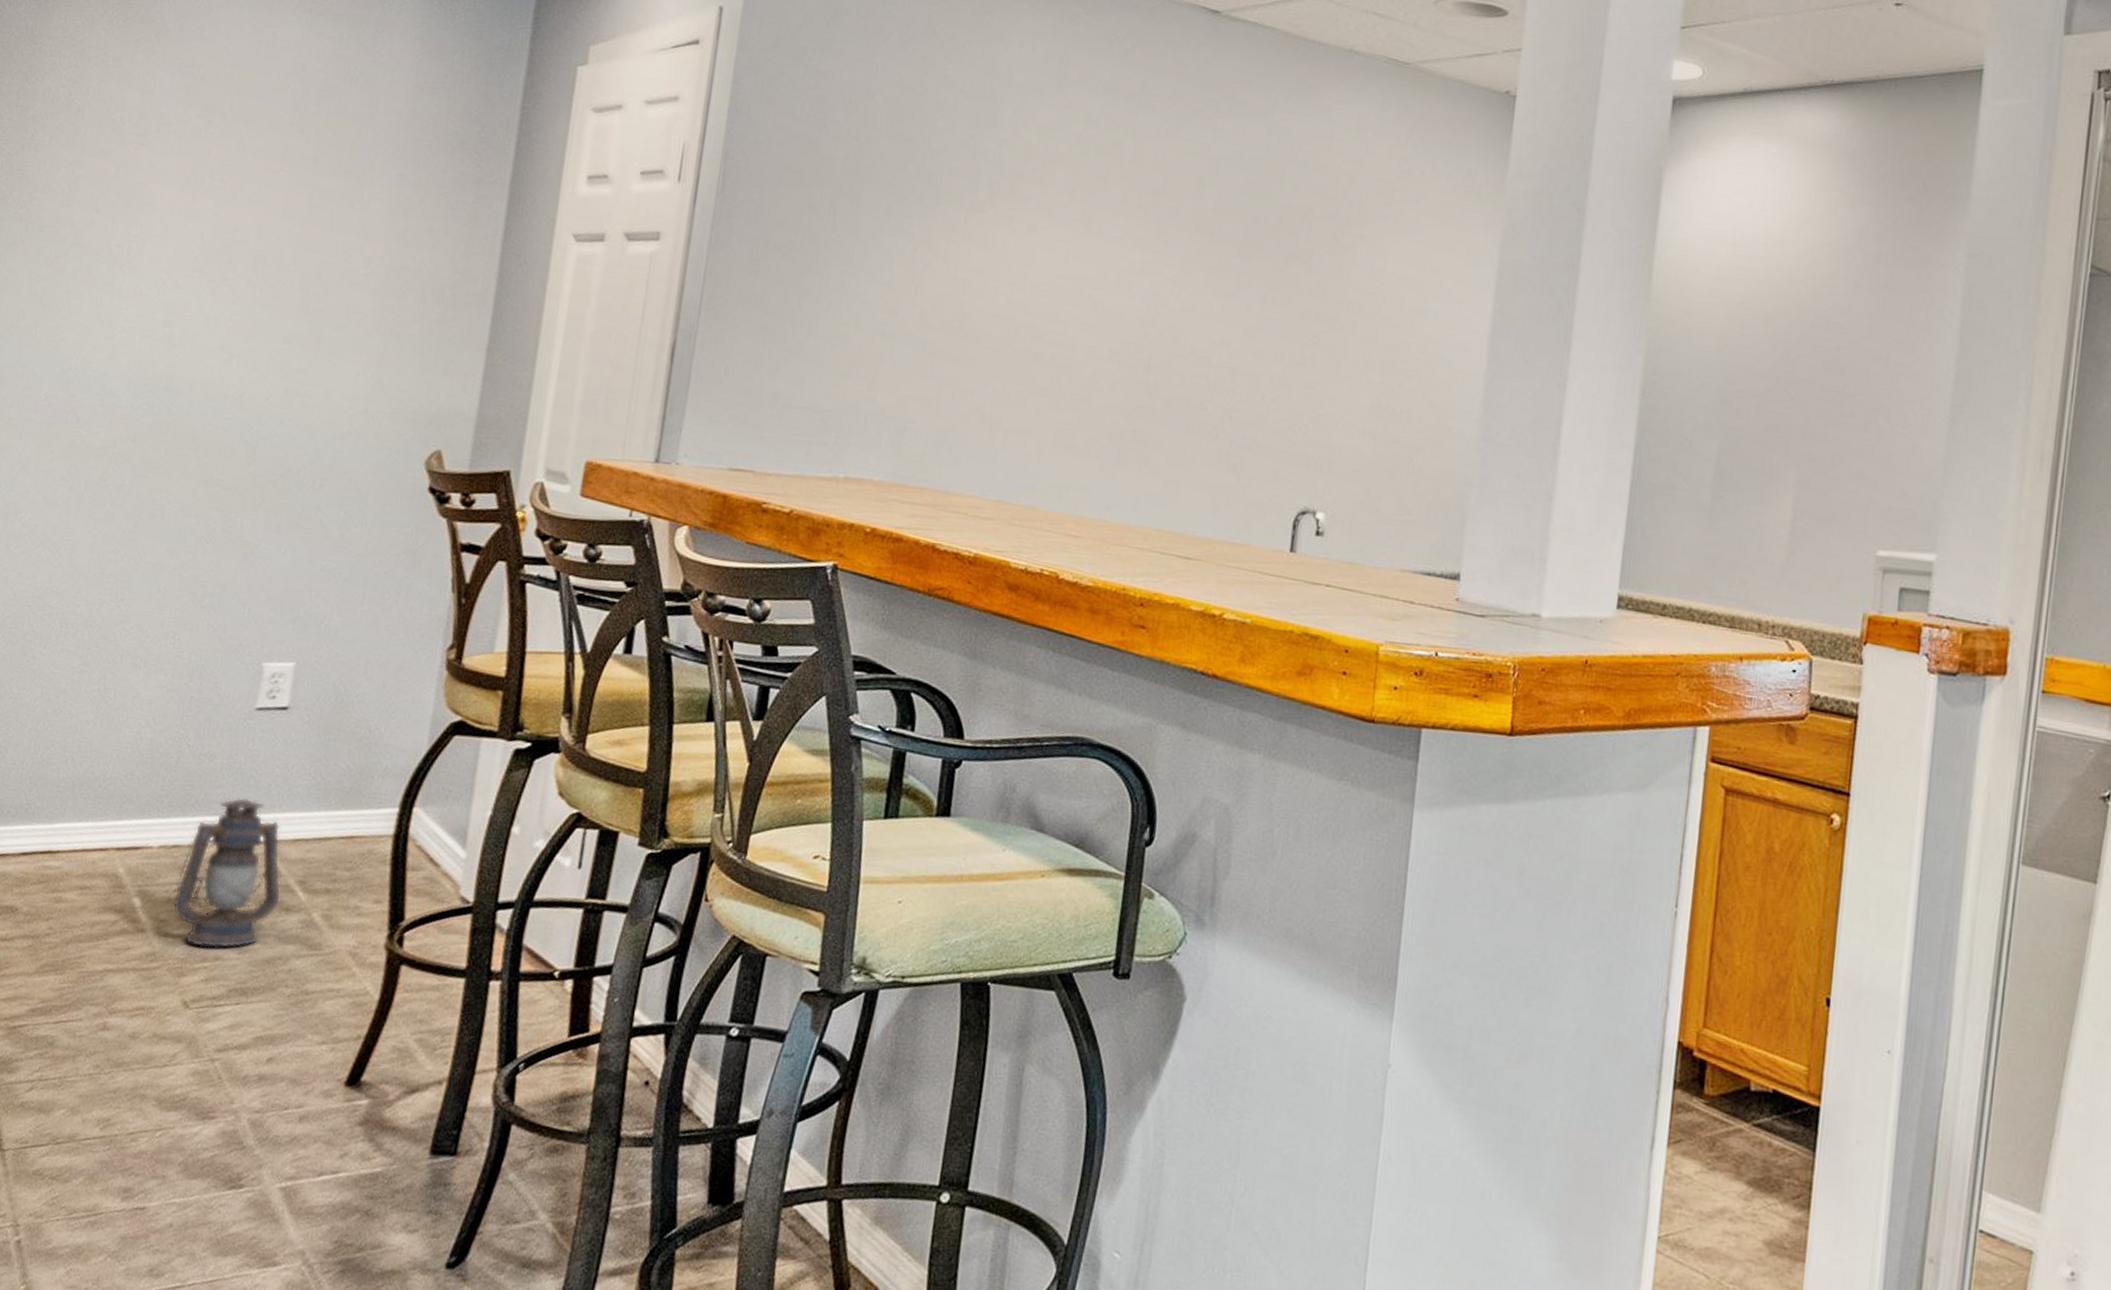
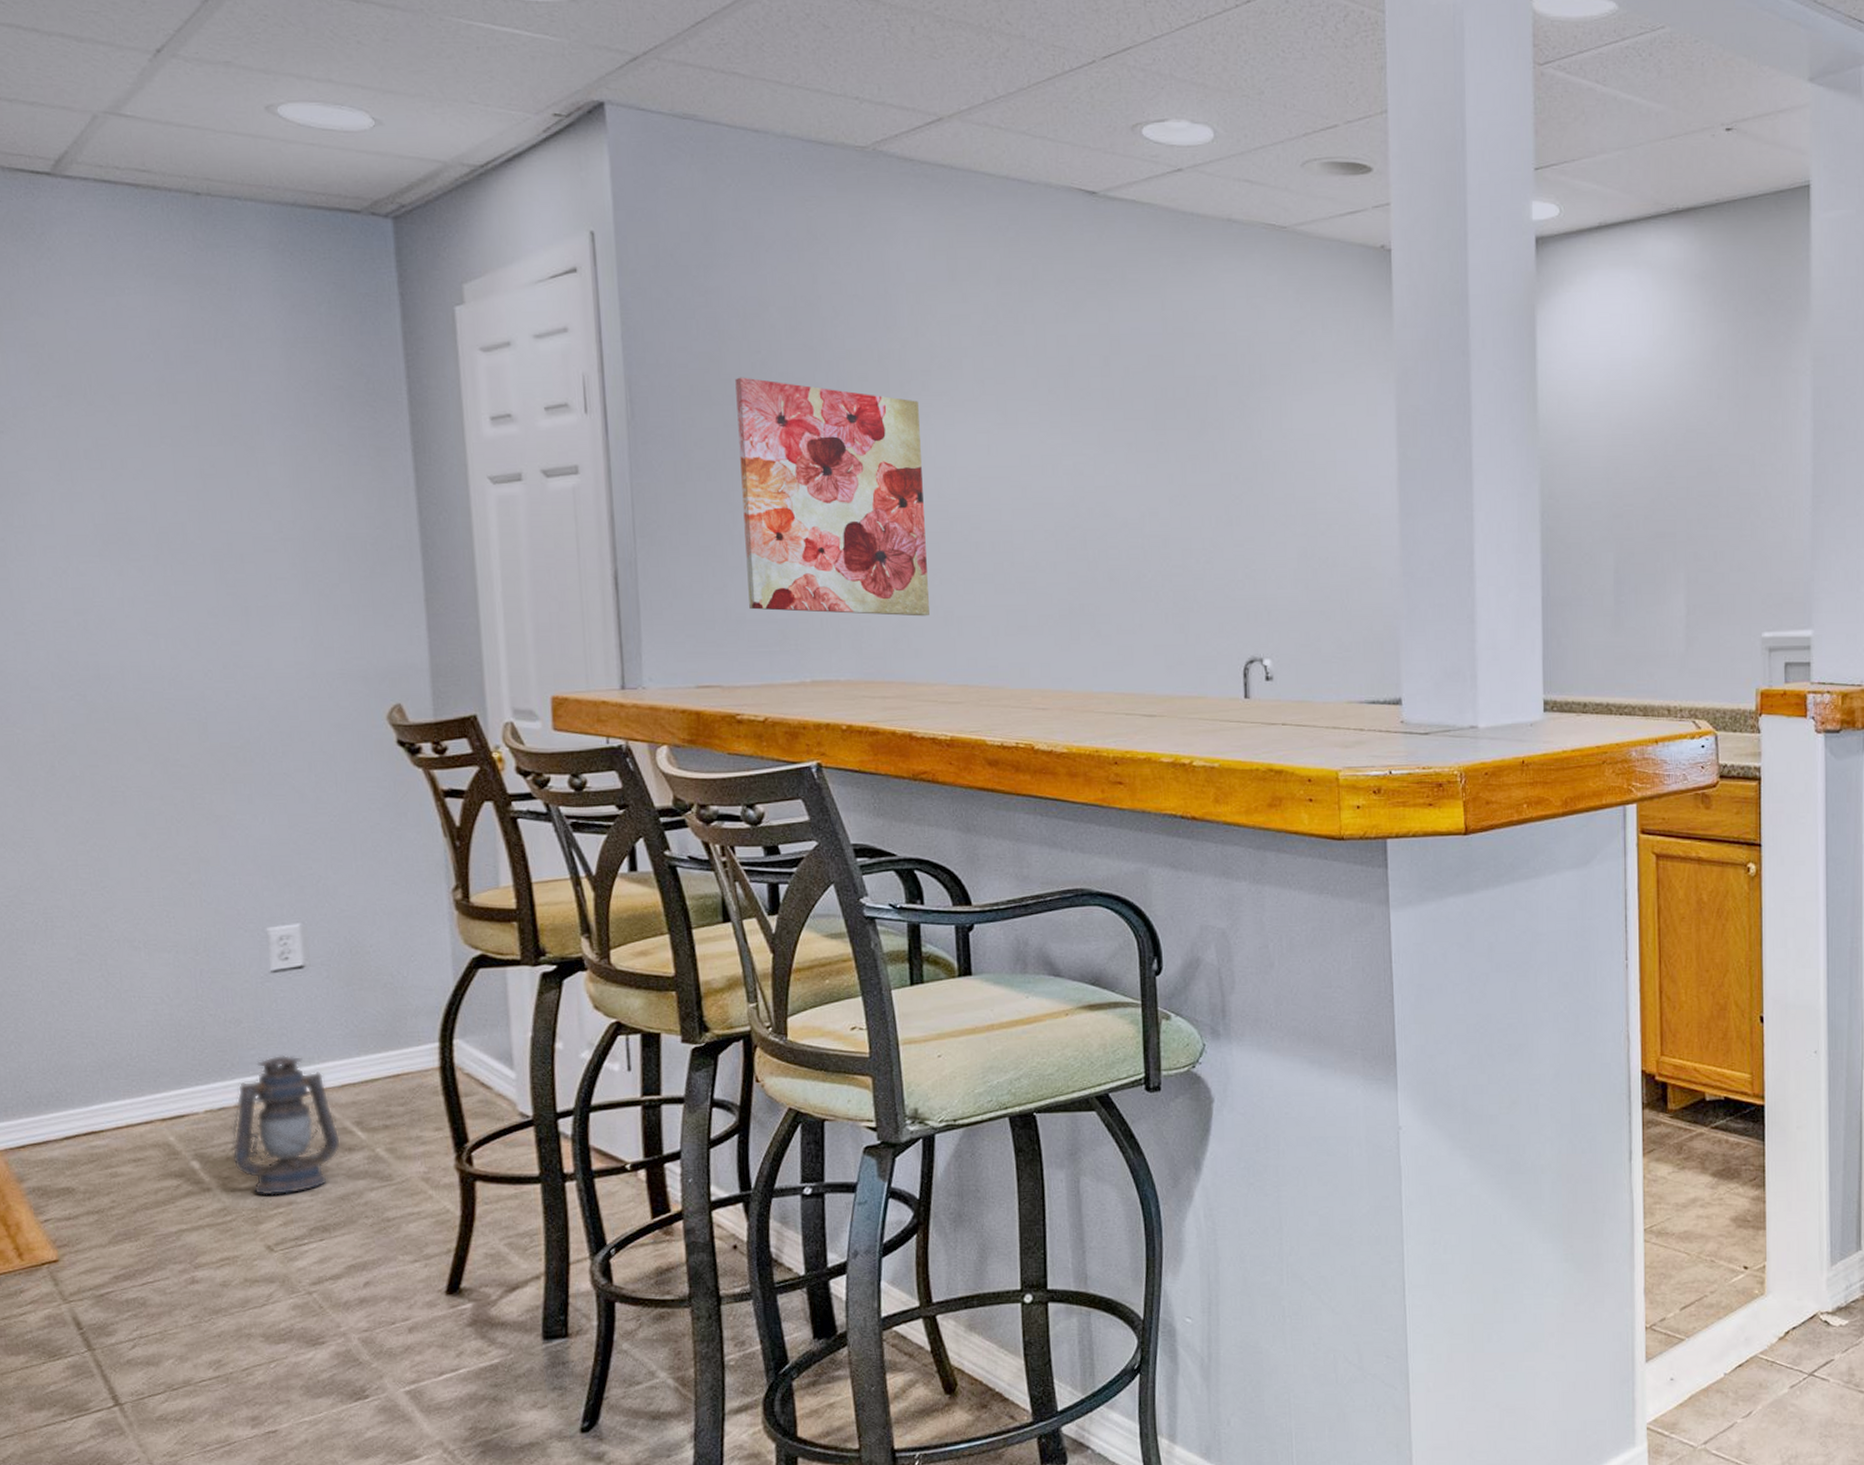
wall art: none [797,161,1005,424] -> present [735,377,929,617]

